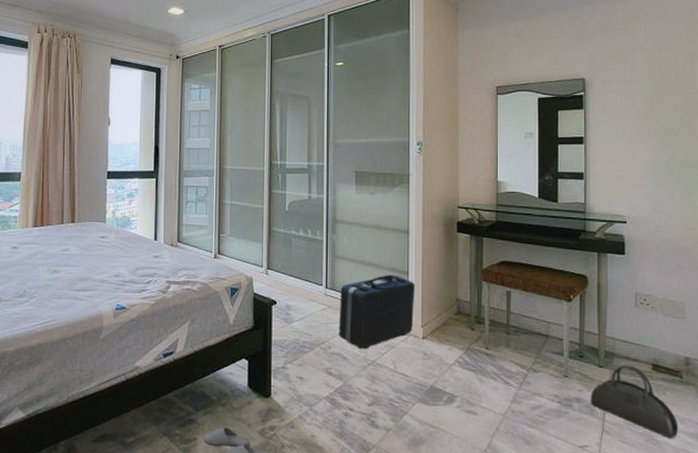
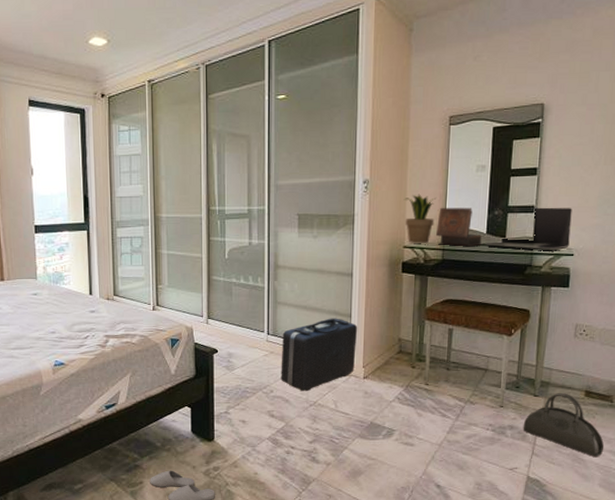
potted plant: none [456,157,488,205] -> present [403,194,437,244]
jewelry box: none [489,170,537,210] -> present [436,207,484,247]
laptop computer: none [538,174,621,218] -> present [485,207,572,252]

